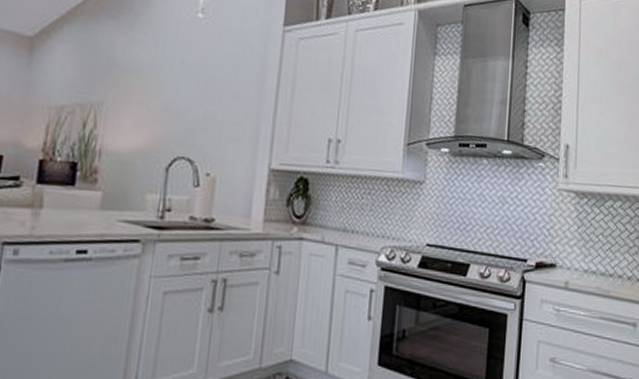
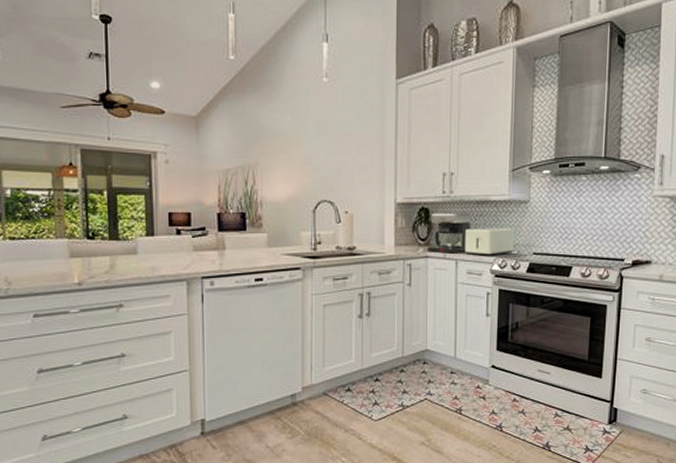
coffee maker: none [302,185,358,237] -> present [427,213,471,253]
toaster: none [347,208,407,244] -> present [465,228,515,256]

